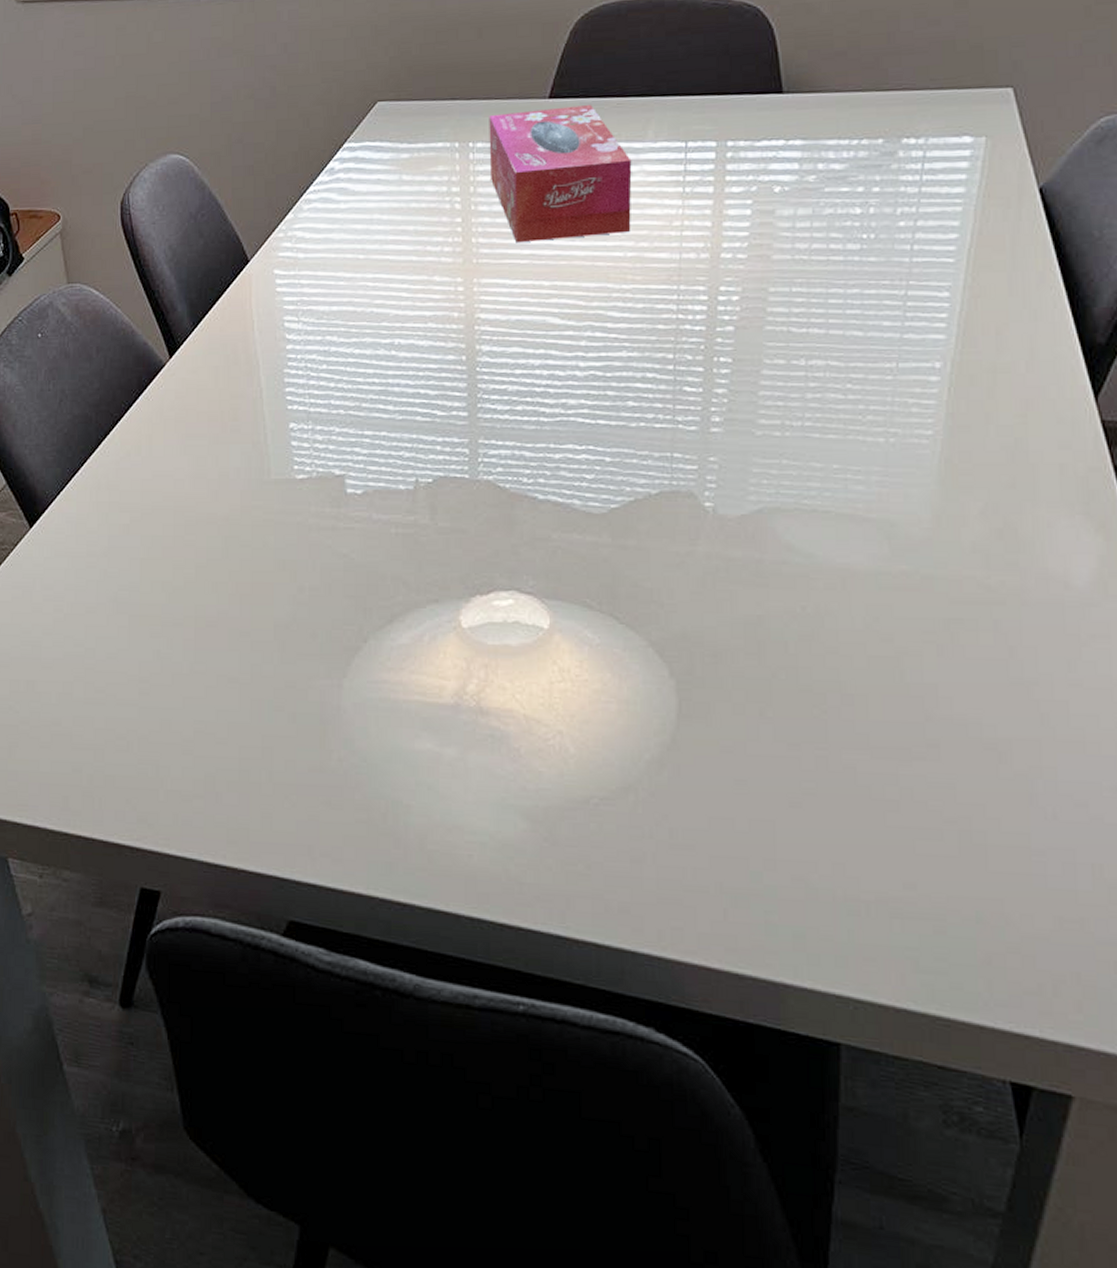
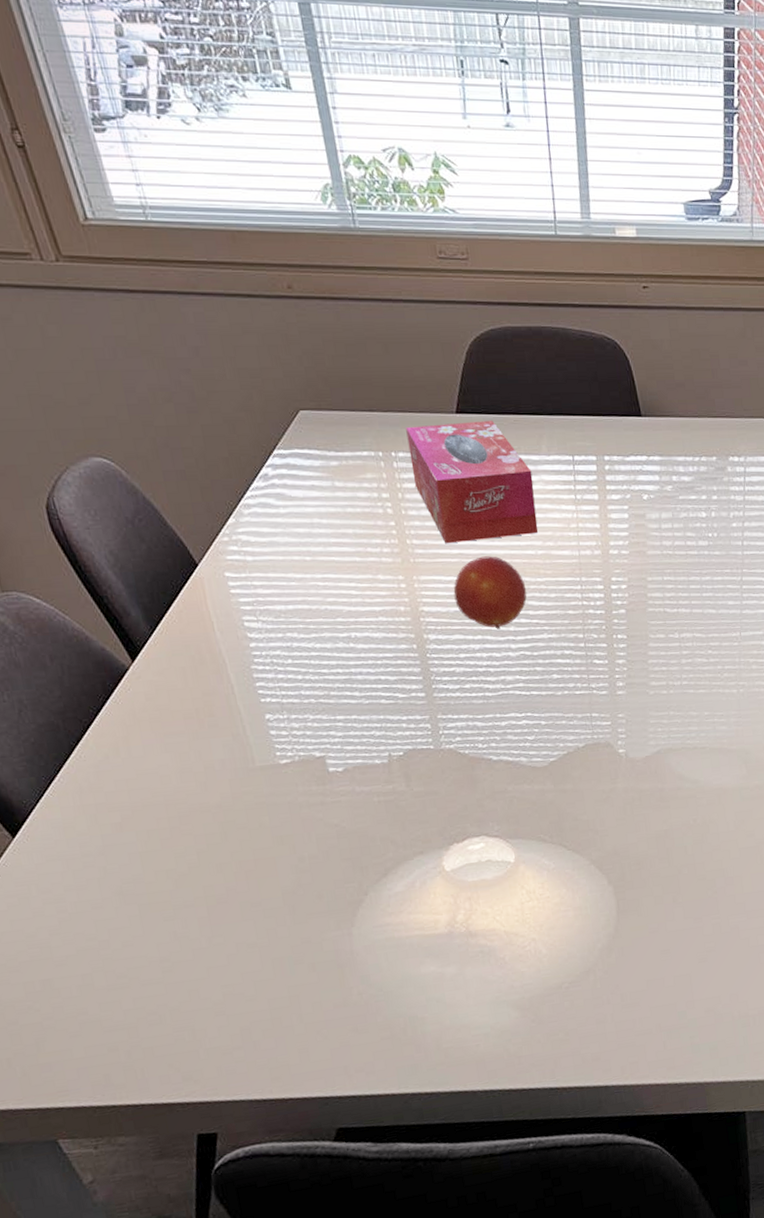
fruit: none [518,257,607,343] -> present [453,556,527,629]

